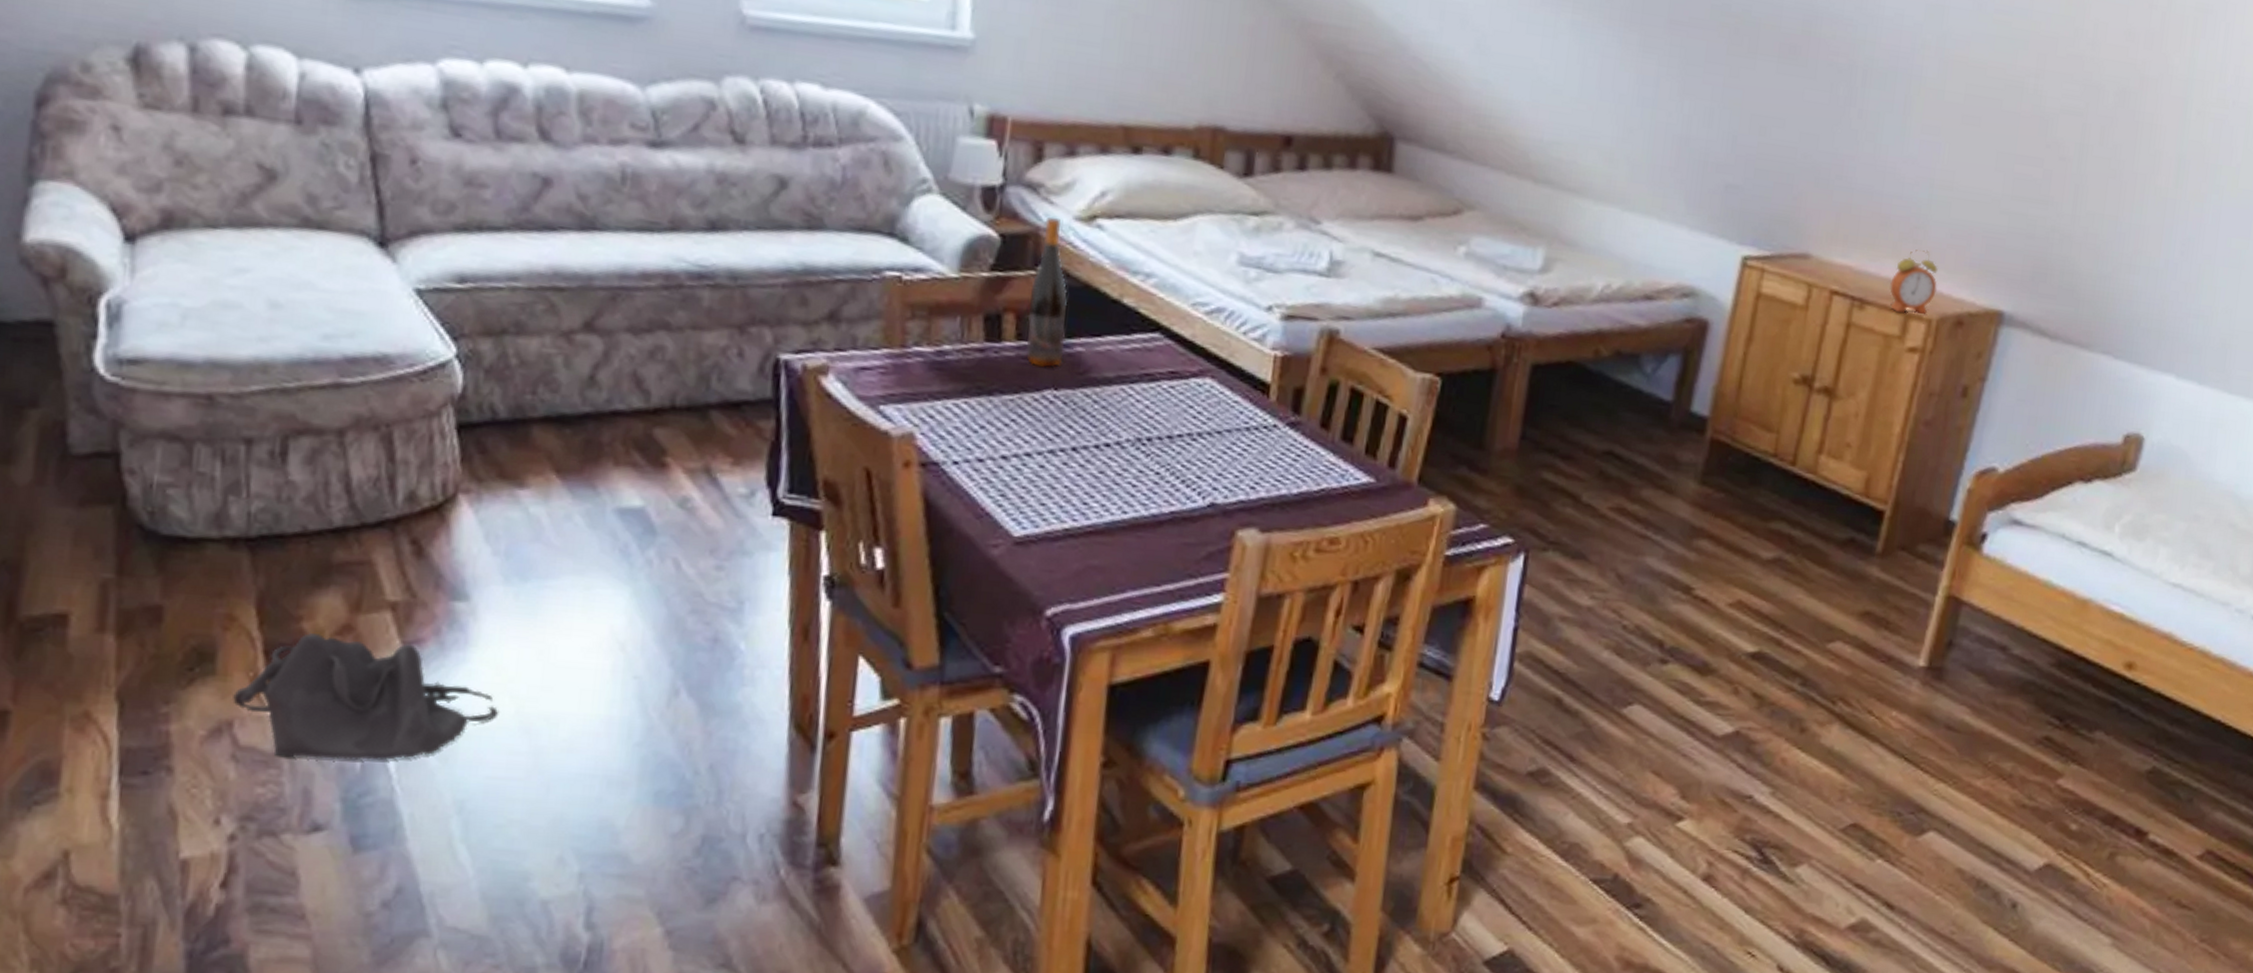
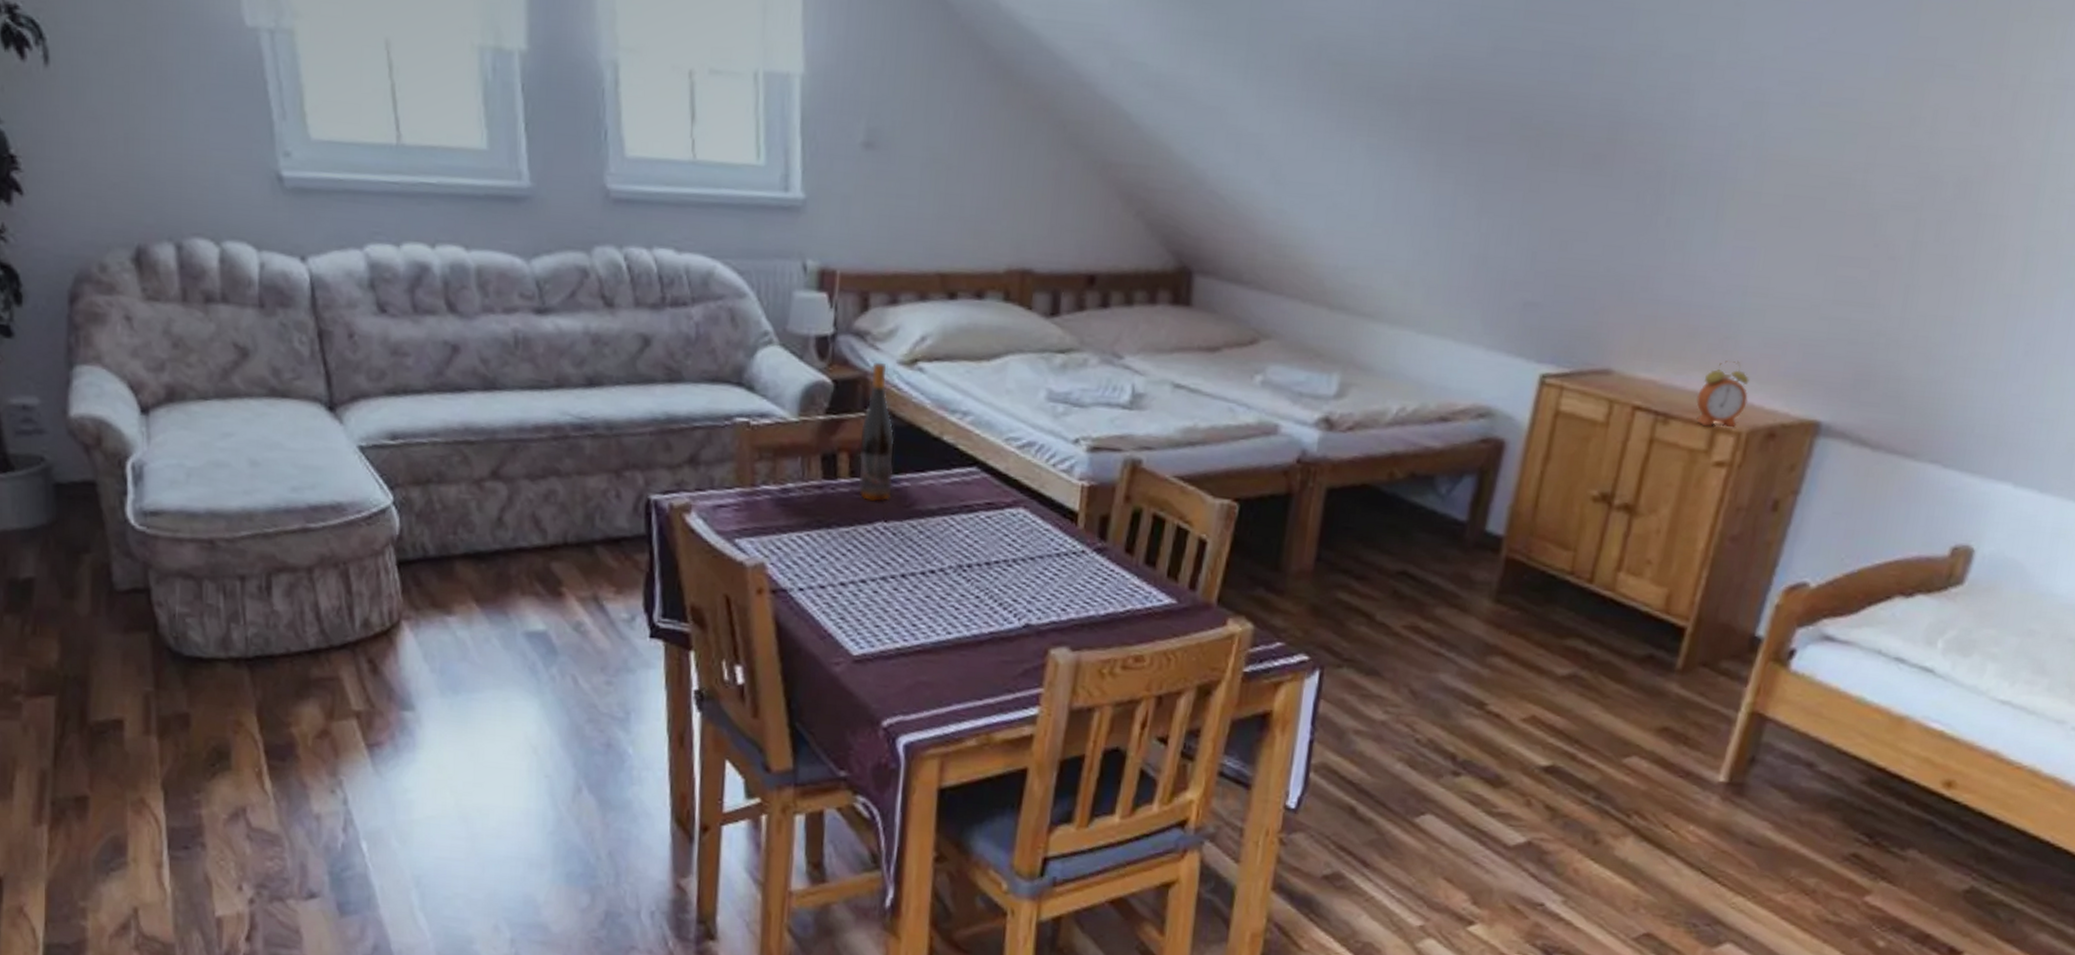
shoulder bag: present [232,632,498,760] -> none [245,735,441,841]

